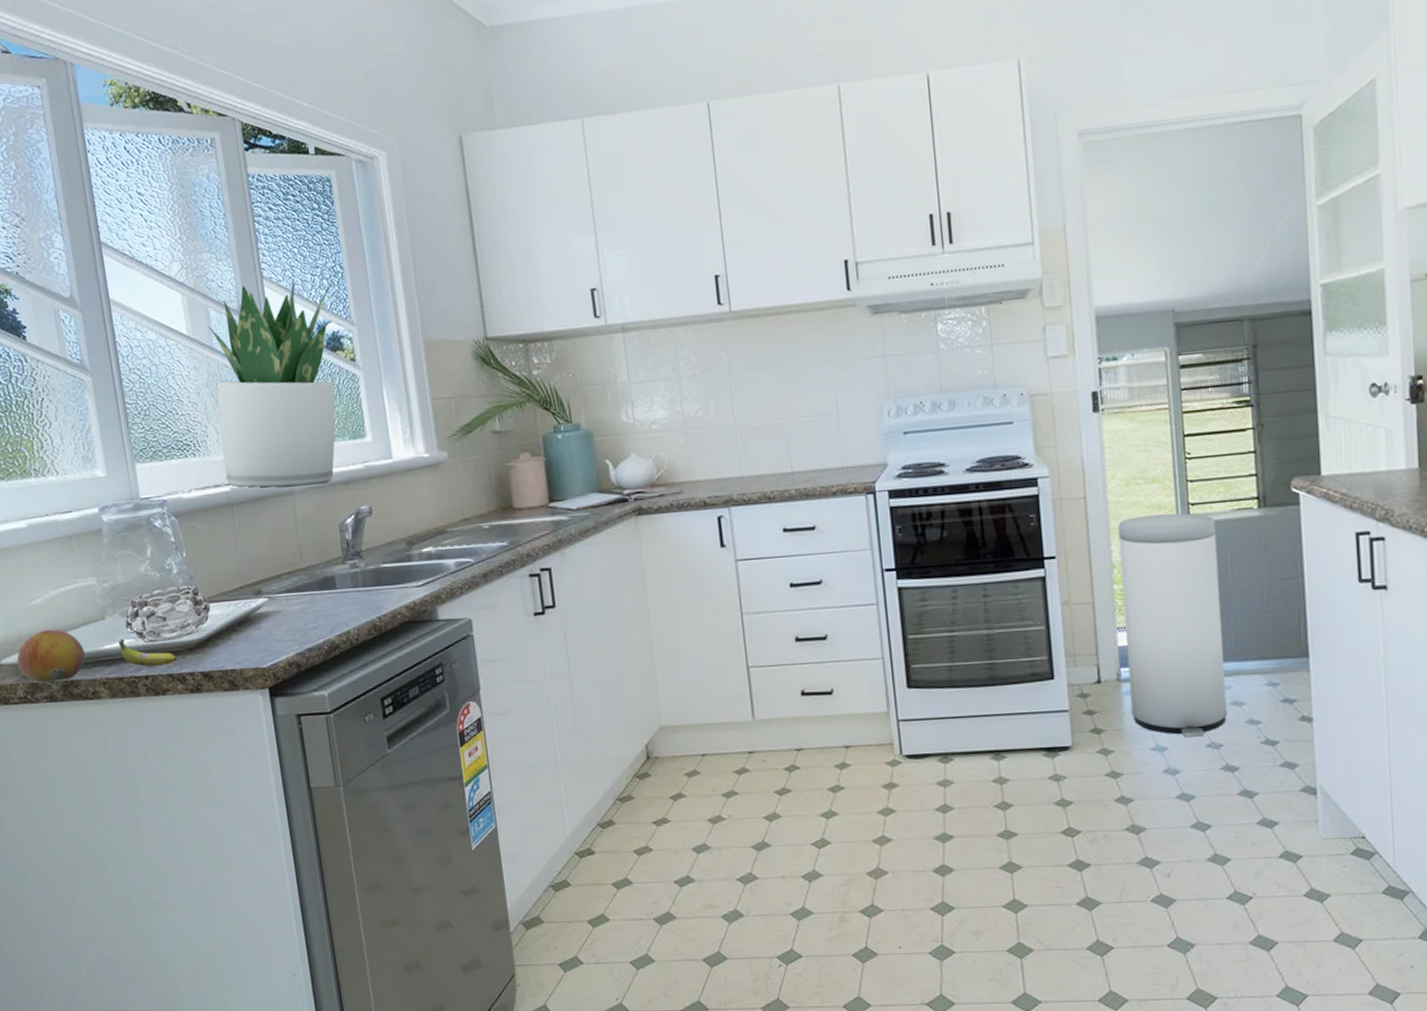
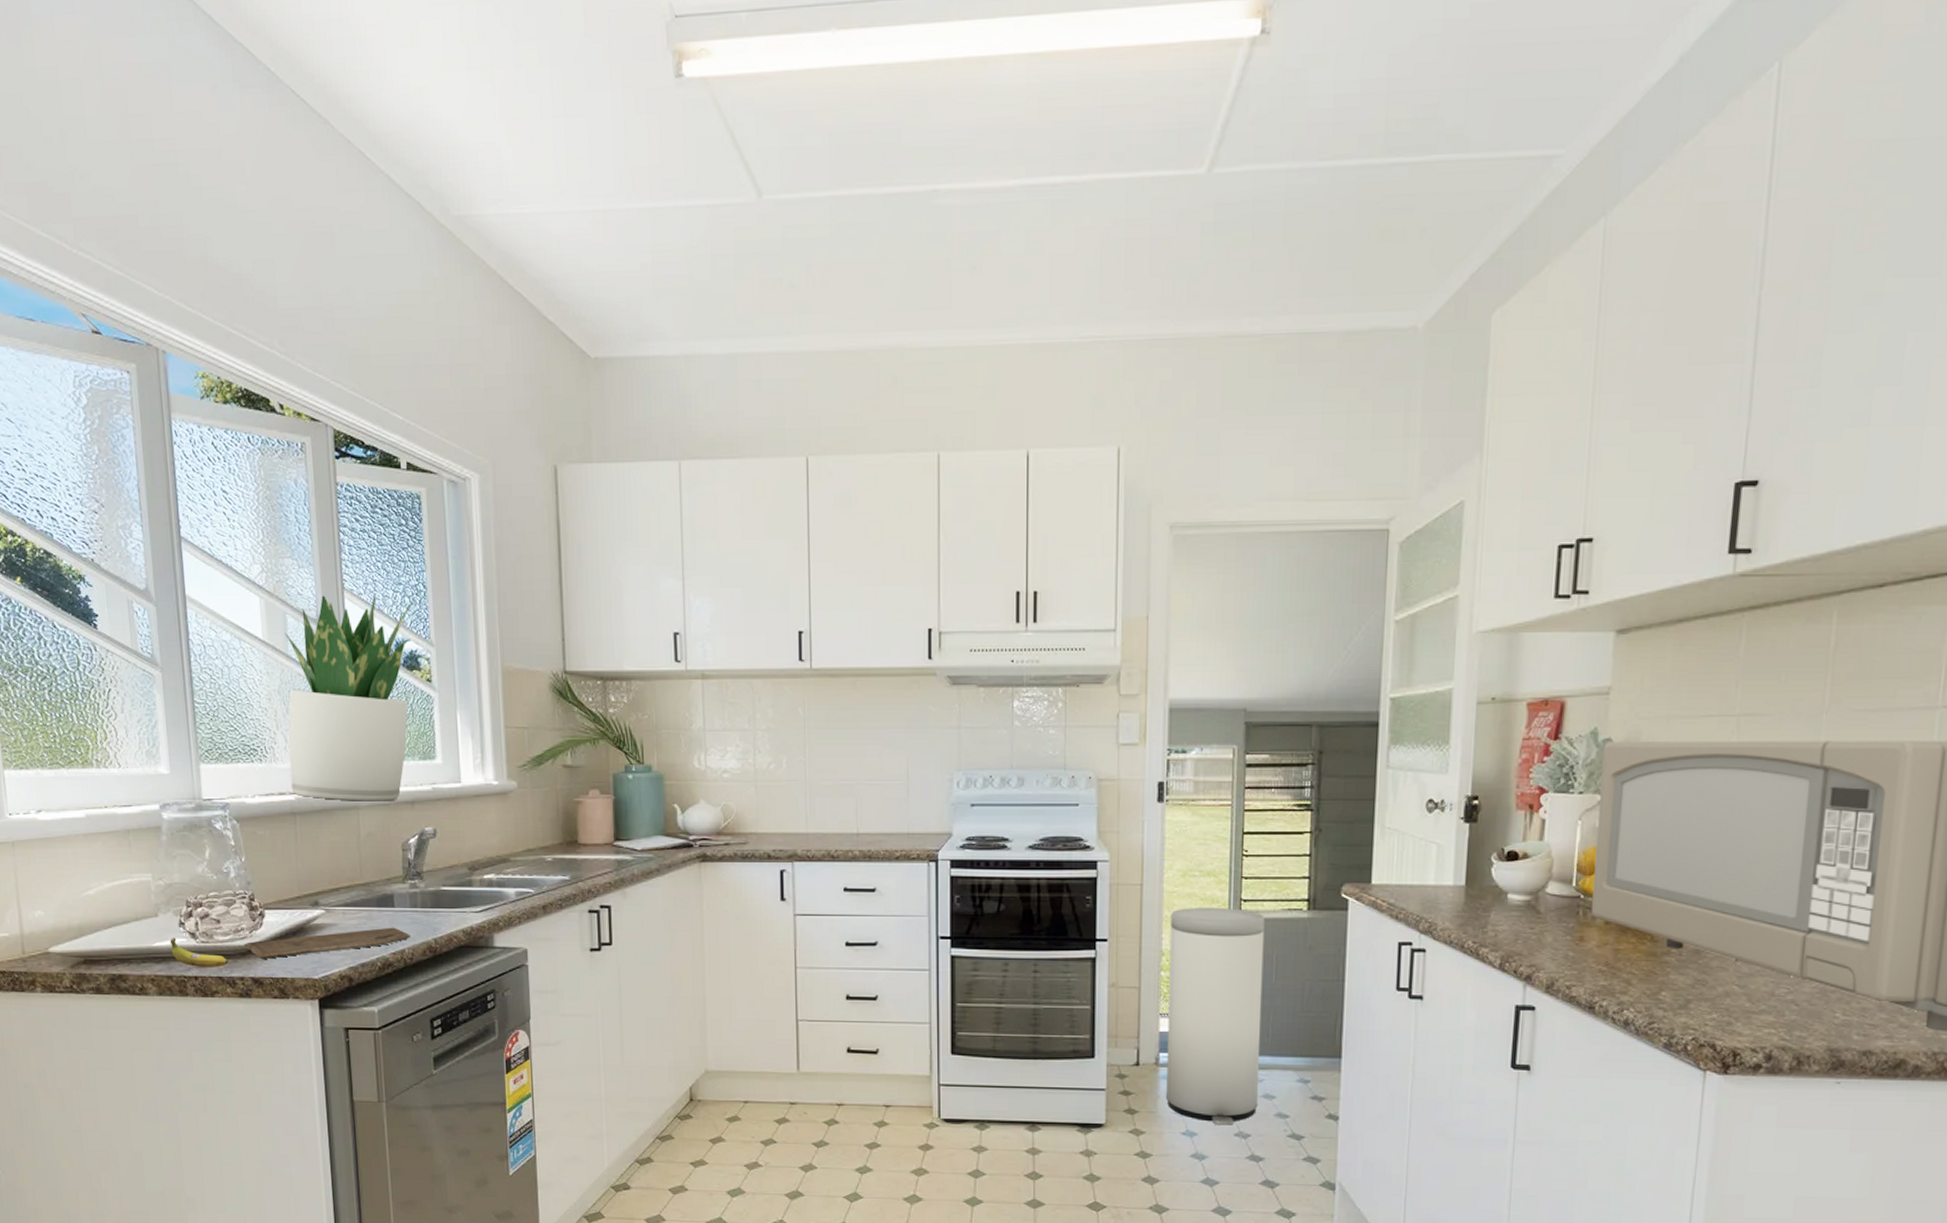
fruit: present [16,629,86,683] -> none [65,921,135,974]
cutting board: none [190,609,355,653] -> present [243,927,411,959]

